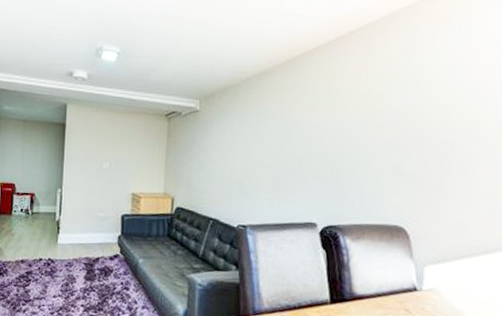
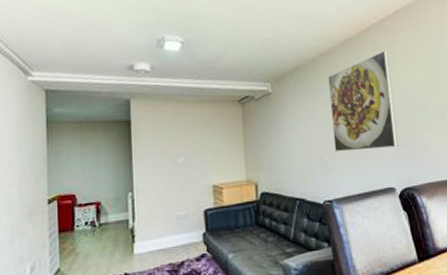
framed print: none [256,75,333,182] -> present [328,50,398,152]

